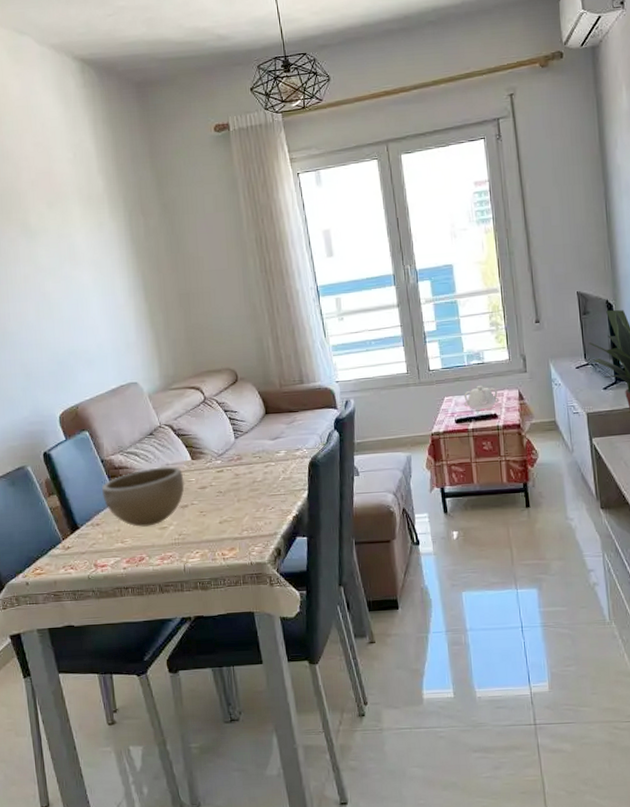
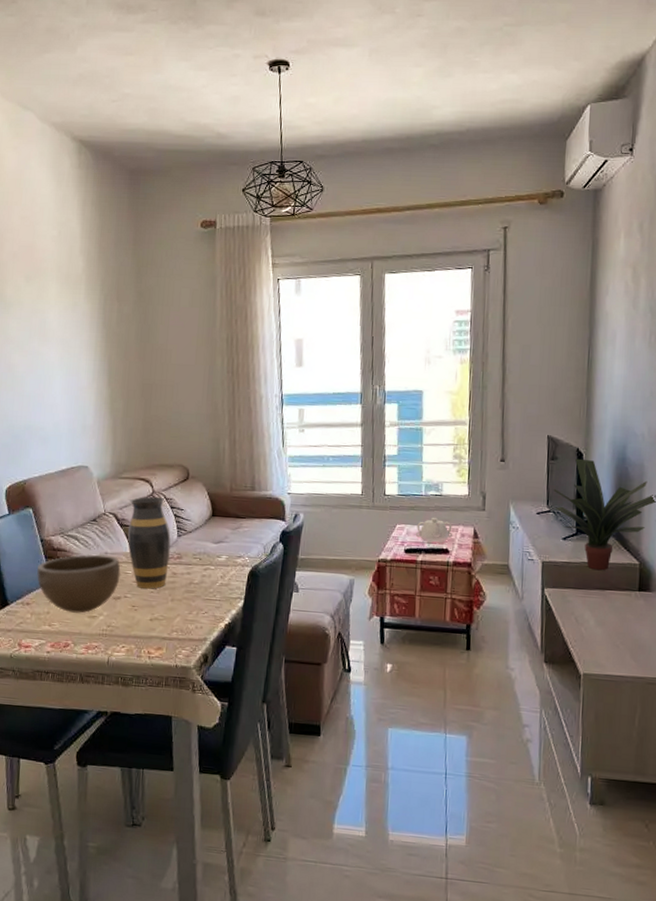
vase: none [183,402,231,494] -> present [127,496,171,589]

